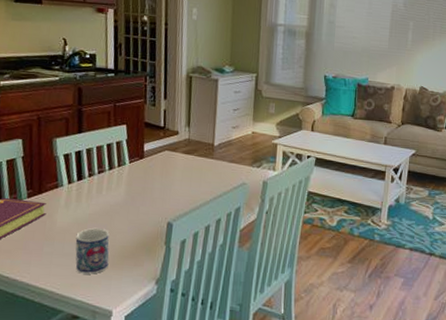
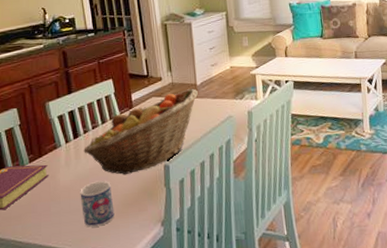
fruit basket: none [86,148,214,227] -> present [84,89,198,175]

